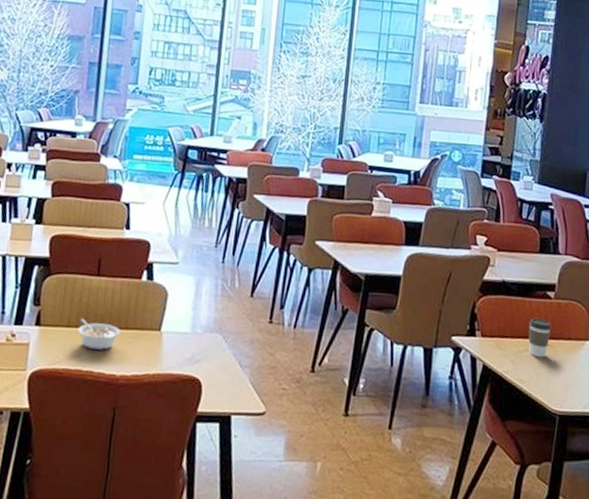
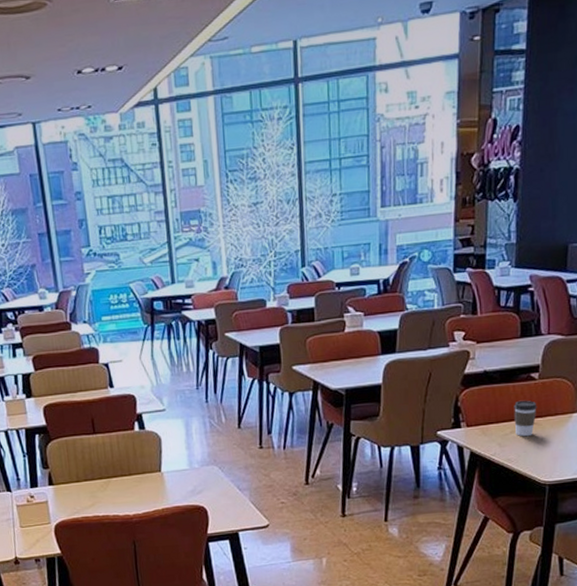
legume: present [77,318,121,350] -> none [87,472,126,497]

